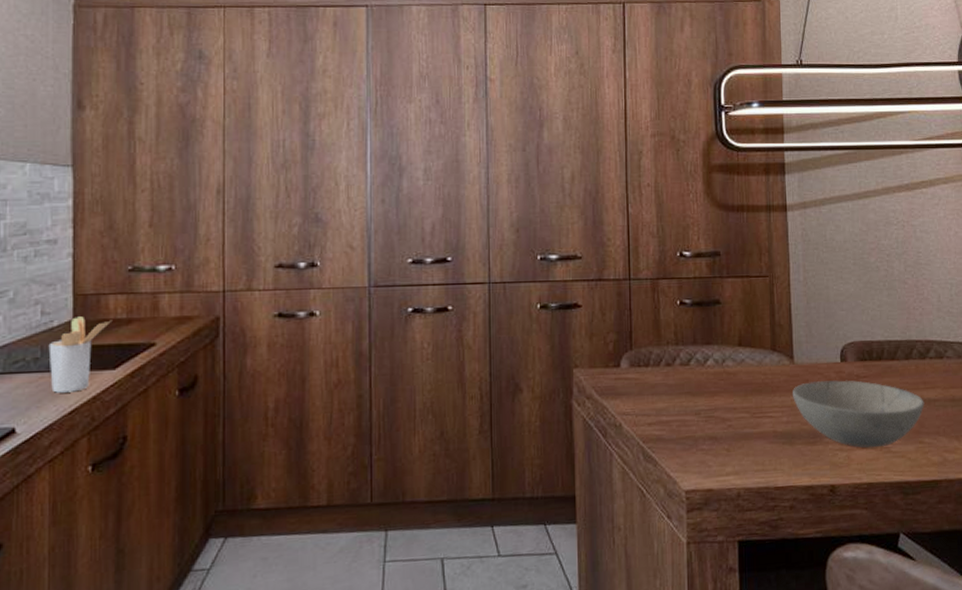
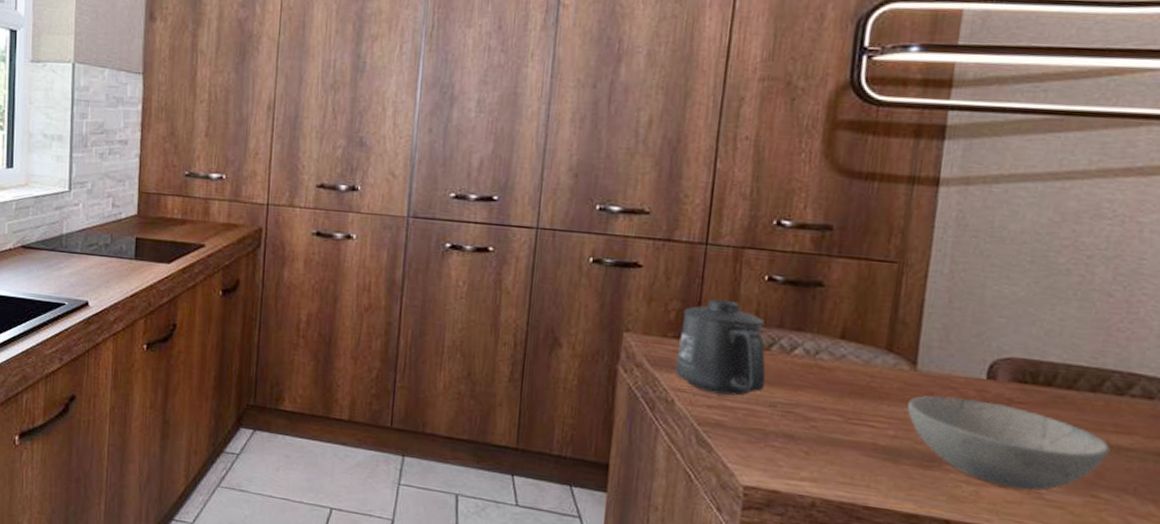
utensil holder: present [48,316,113,393] -> none [117,212,170,279]
mug: none [618,326,690,412] -> present [674,298,766,396]

